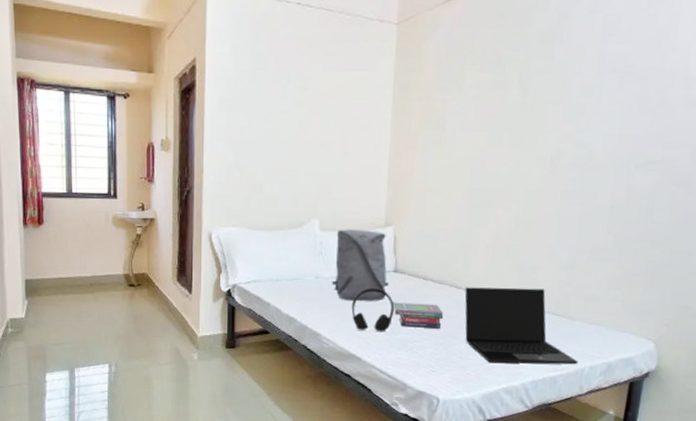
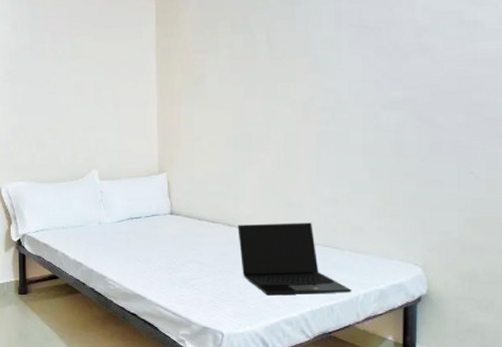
backpack: present [331,229,388,302] -> none [113,177,166,244]
headphones: present [351,287,395,332] -> none [133,229,174,272]
books: present [392,302,444,329] -> none [171,242,220,265]

